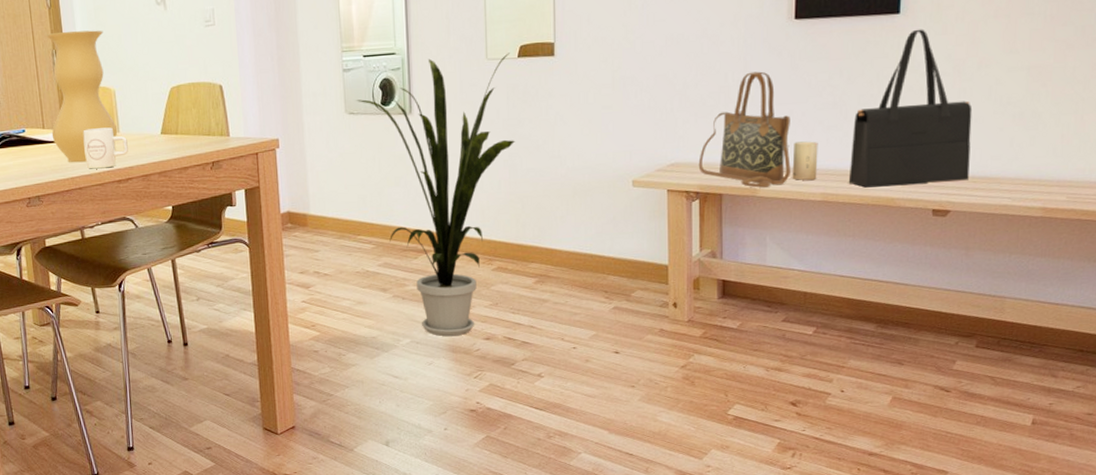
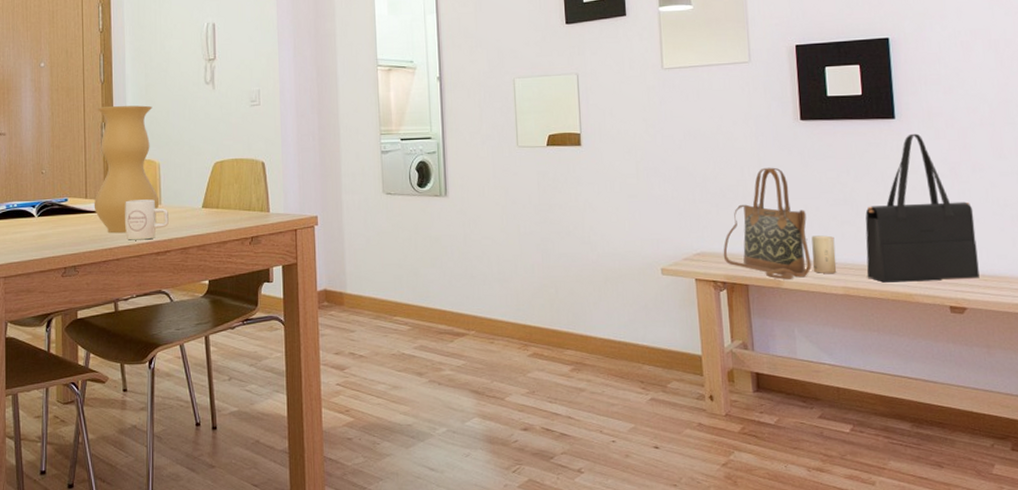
house plant: present [356,53,516,337] -> none [393,141,547,426]

